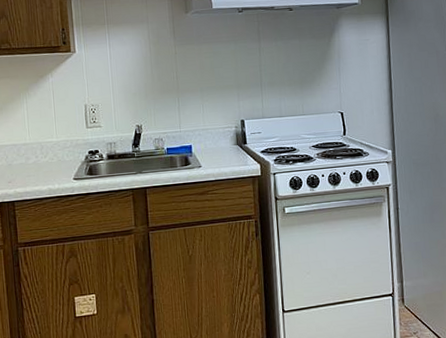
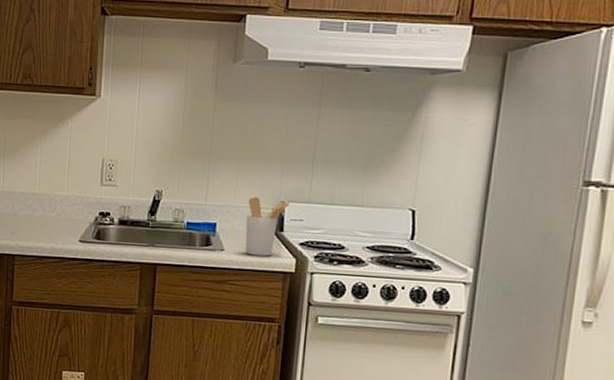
utensil holder: none [215,119,248,167] -> present [245,197,290,257]

